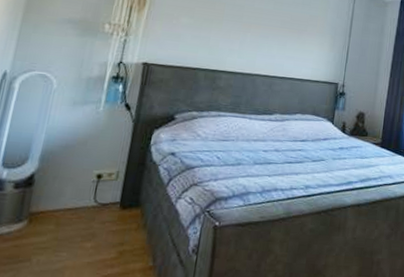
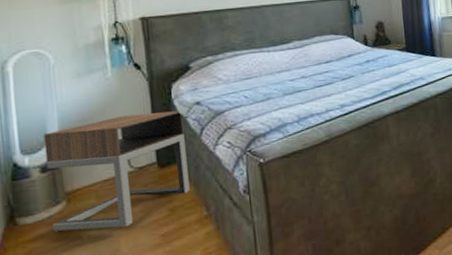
nightstand: none [8,150,156,260] -> present [43,110,190,232]

